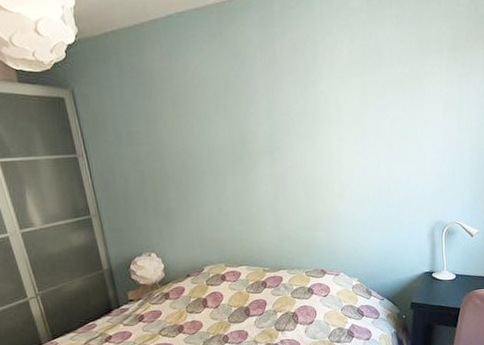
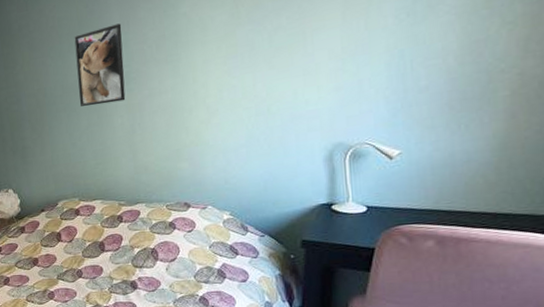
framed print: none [220,92,270,172] -> present [74,23,126,106]

